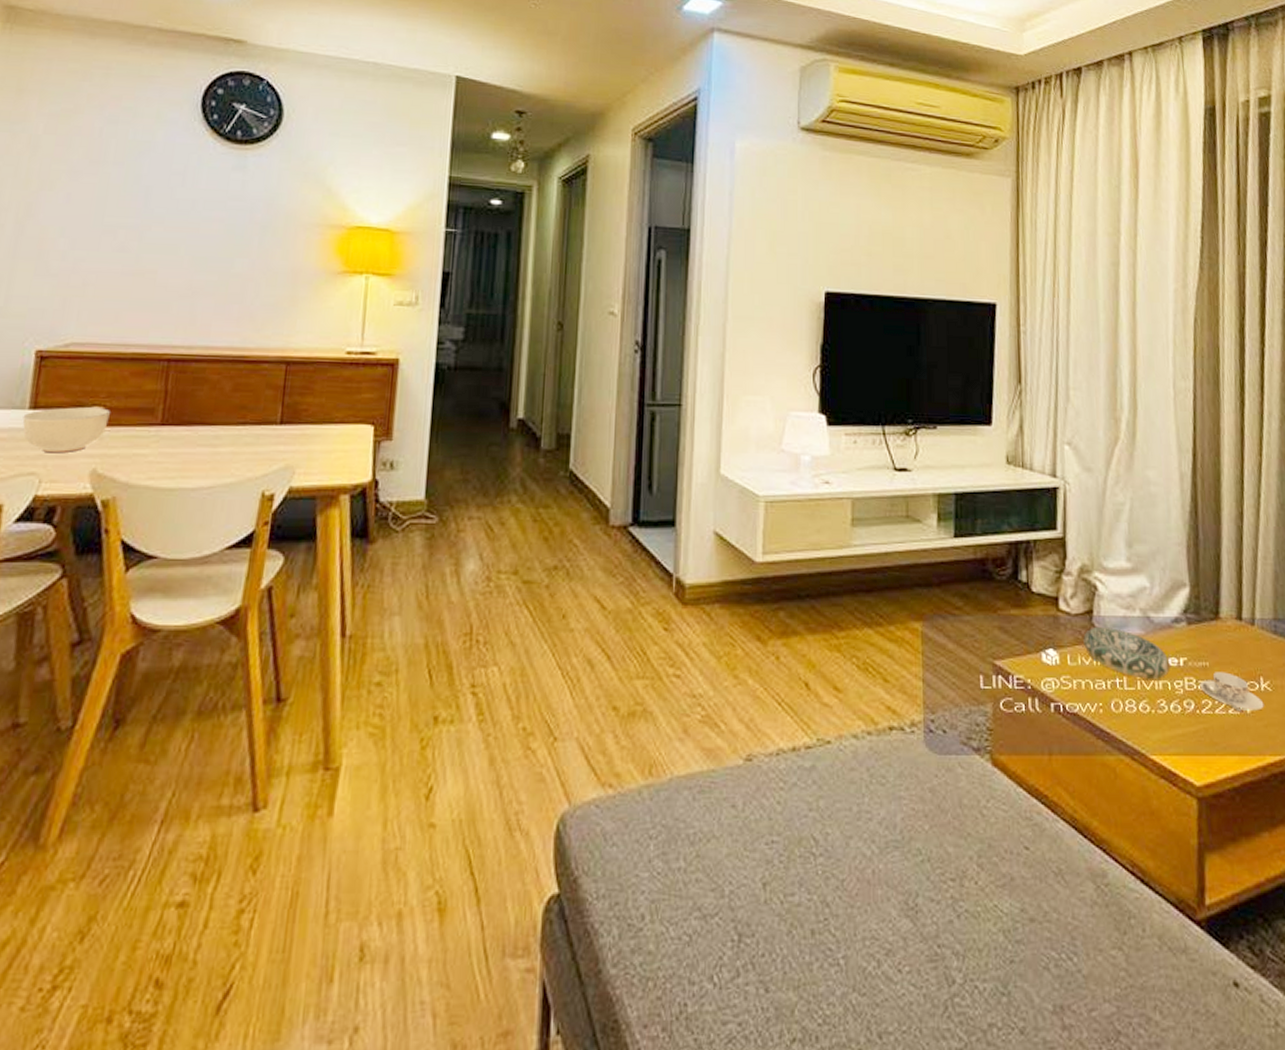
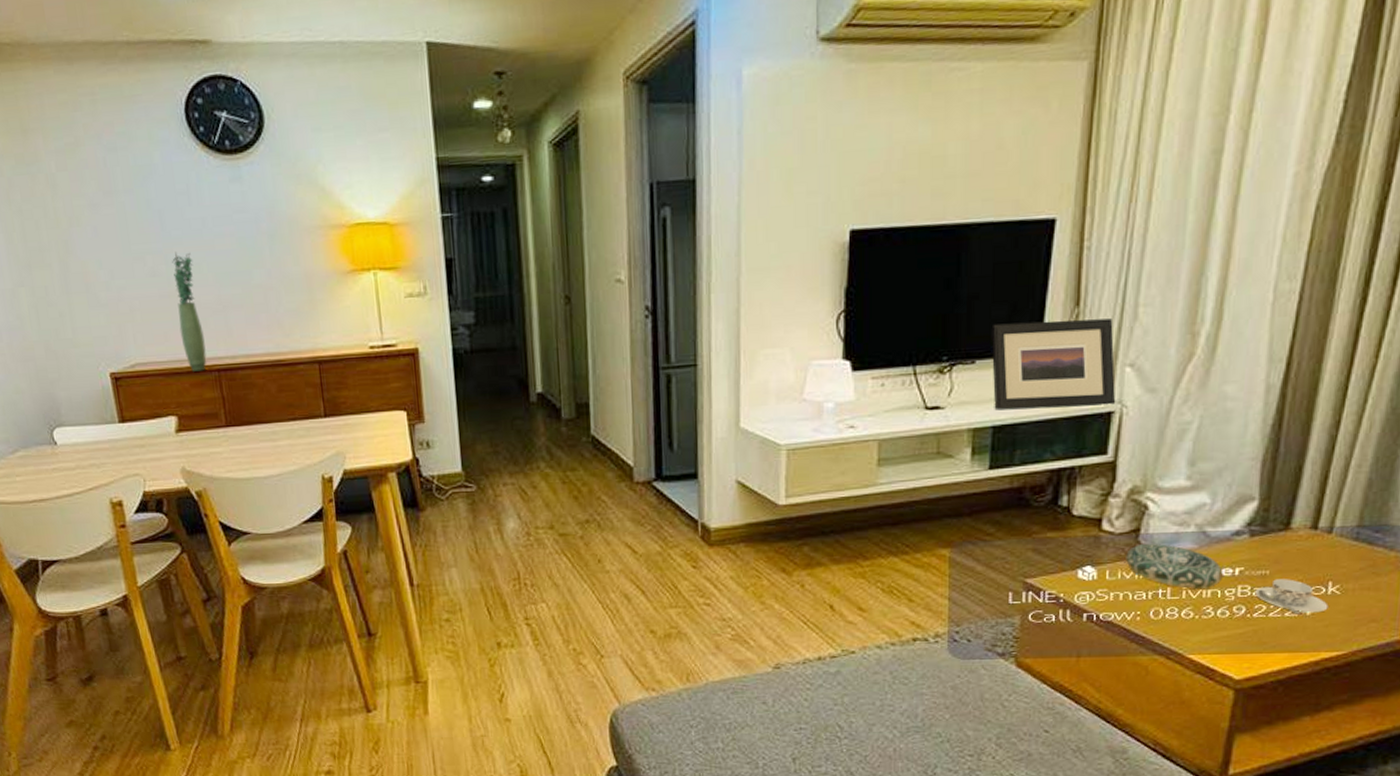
bowl: present [22,407,112,454] -> none [116,416,184,457]
vase: none [133,230,171,359] -> present [172,252,207,372]
picture frame: none [949,393,1060,480] -> present [991,318,1116,409]

